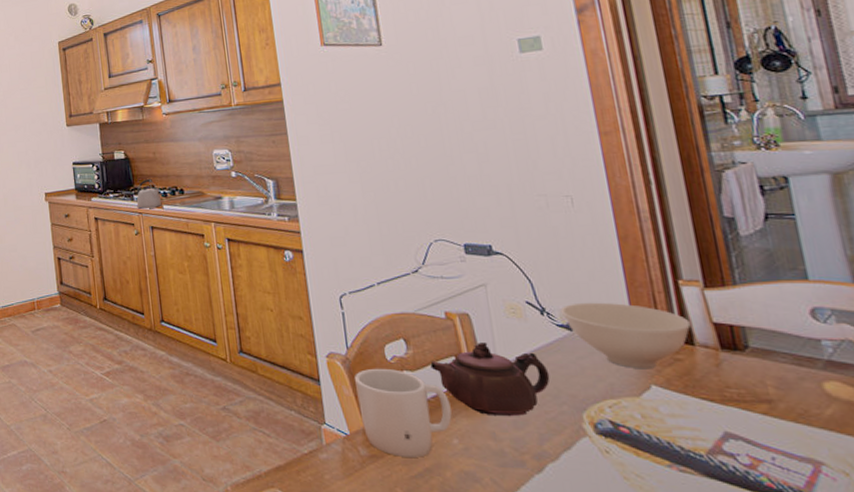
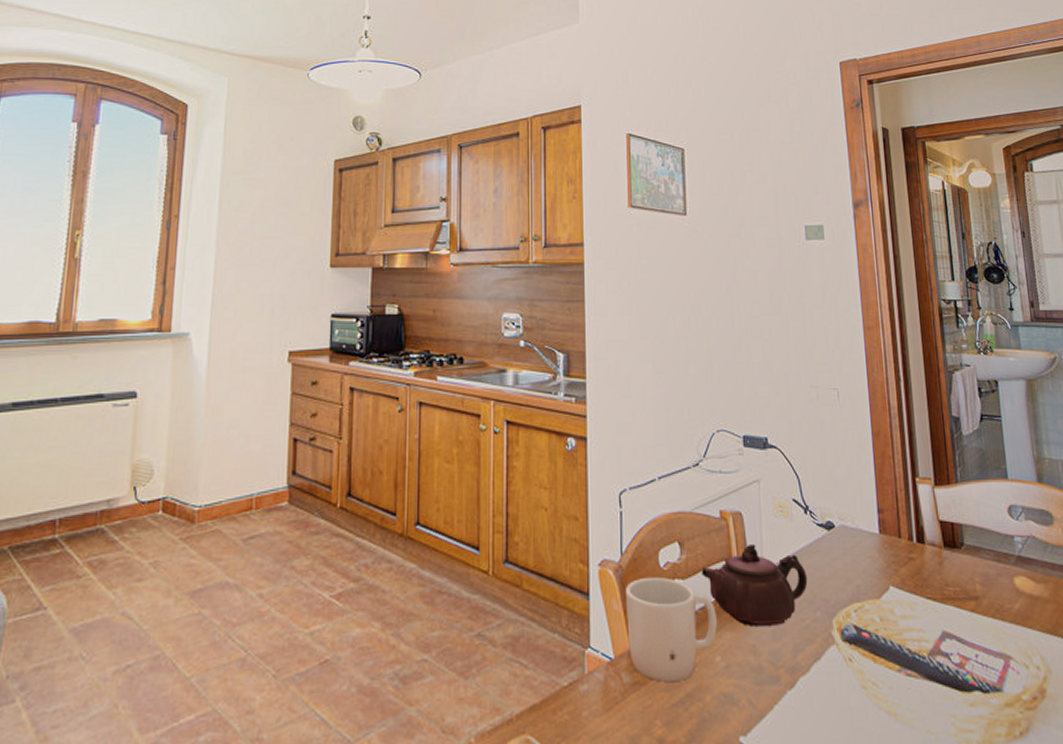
kettle: present [136,179,162,209] -> none [405,342,436,380]
bowl: present [560,302,691,368] -> none [821,500,923,569]

